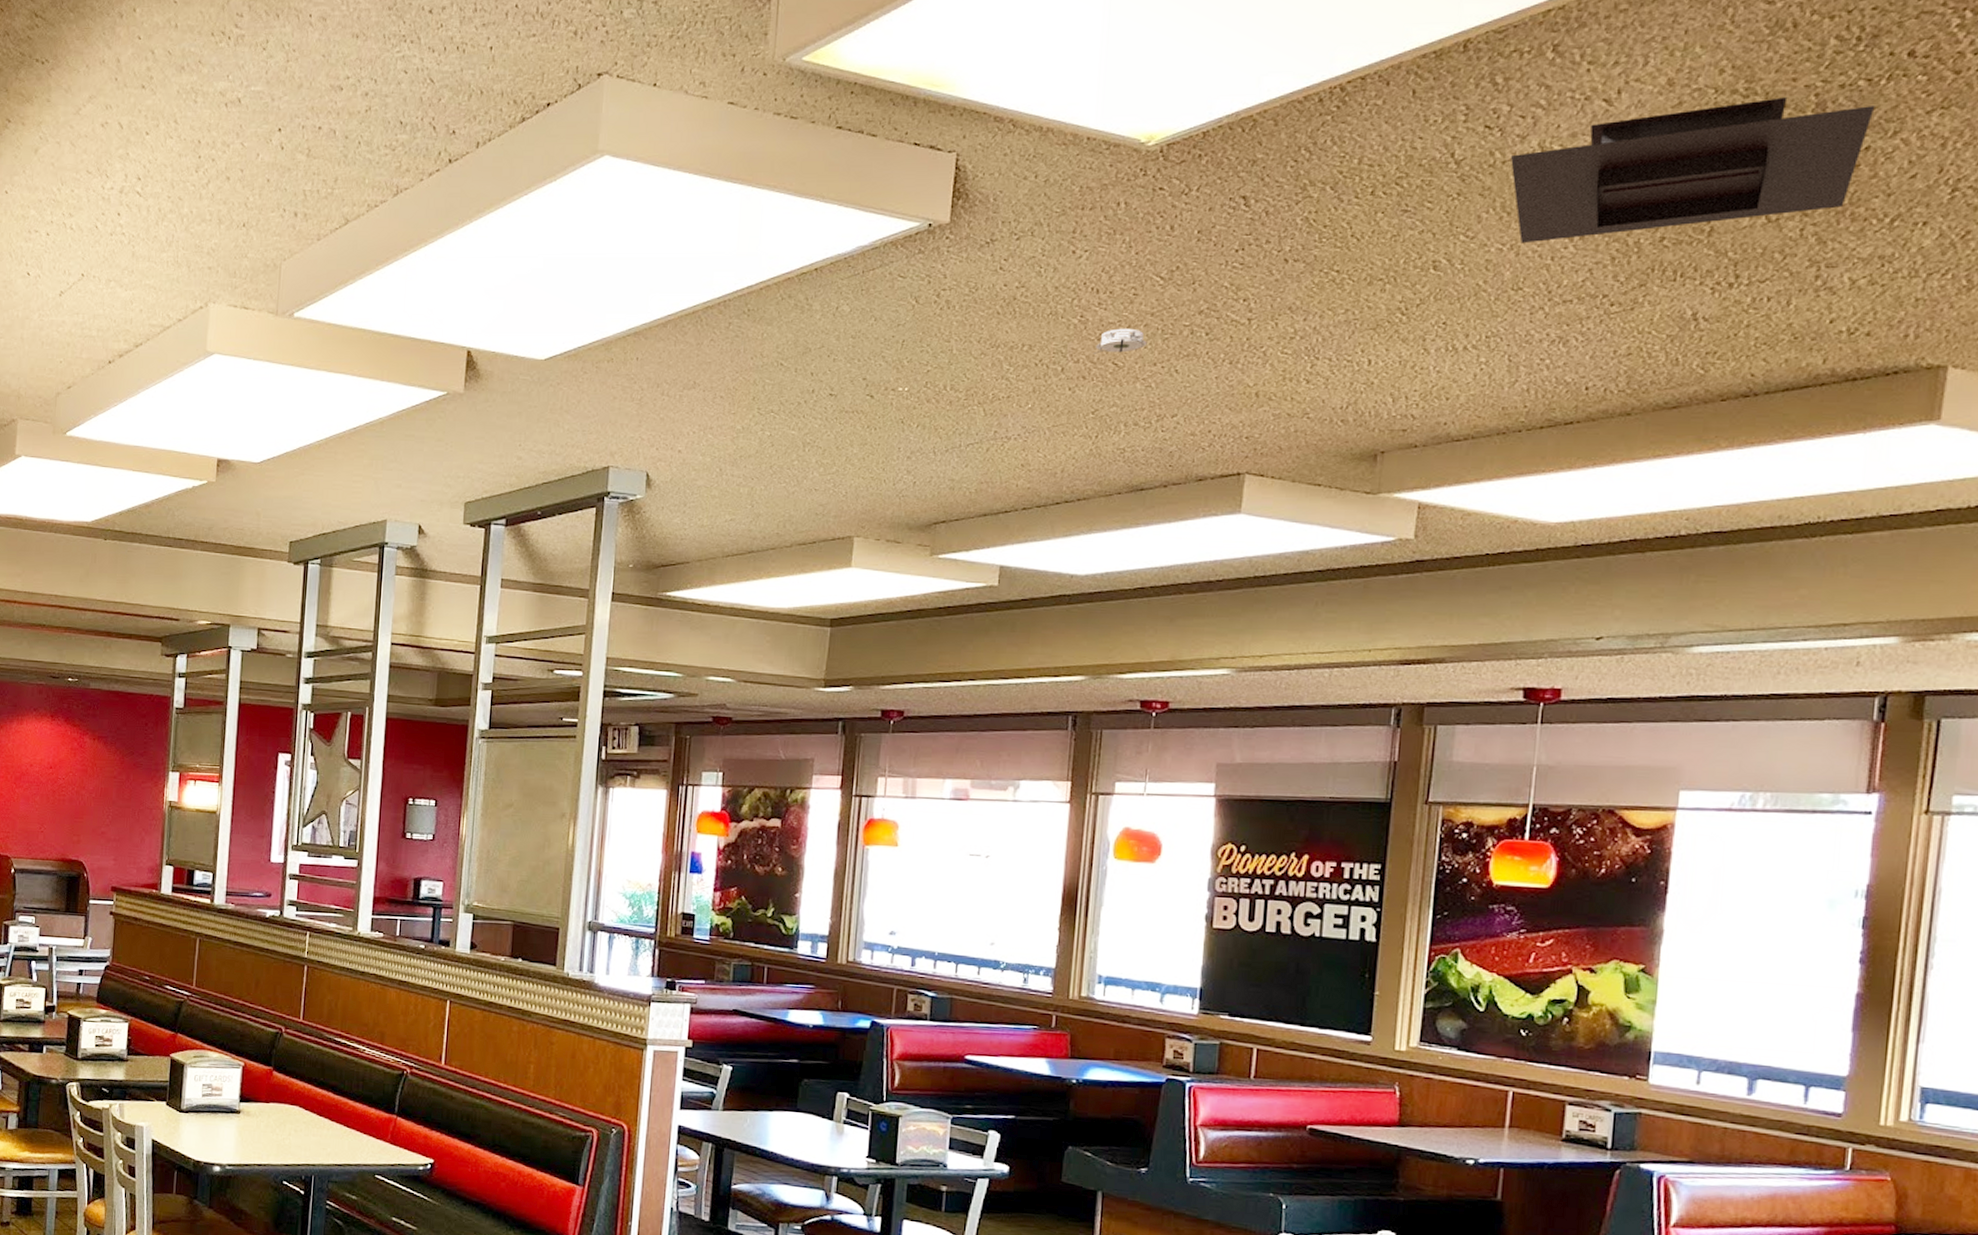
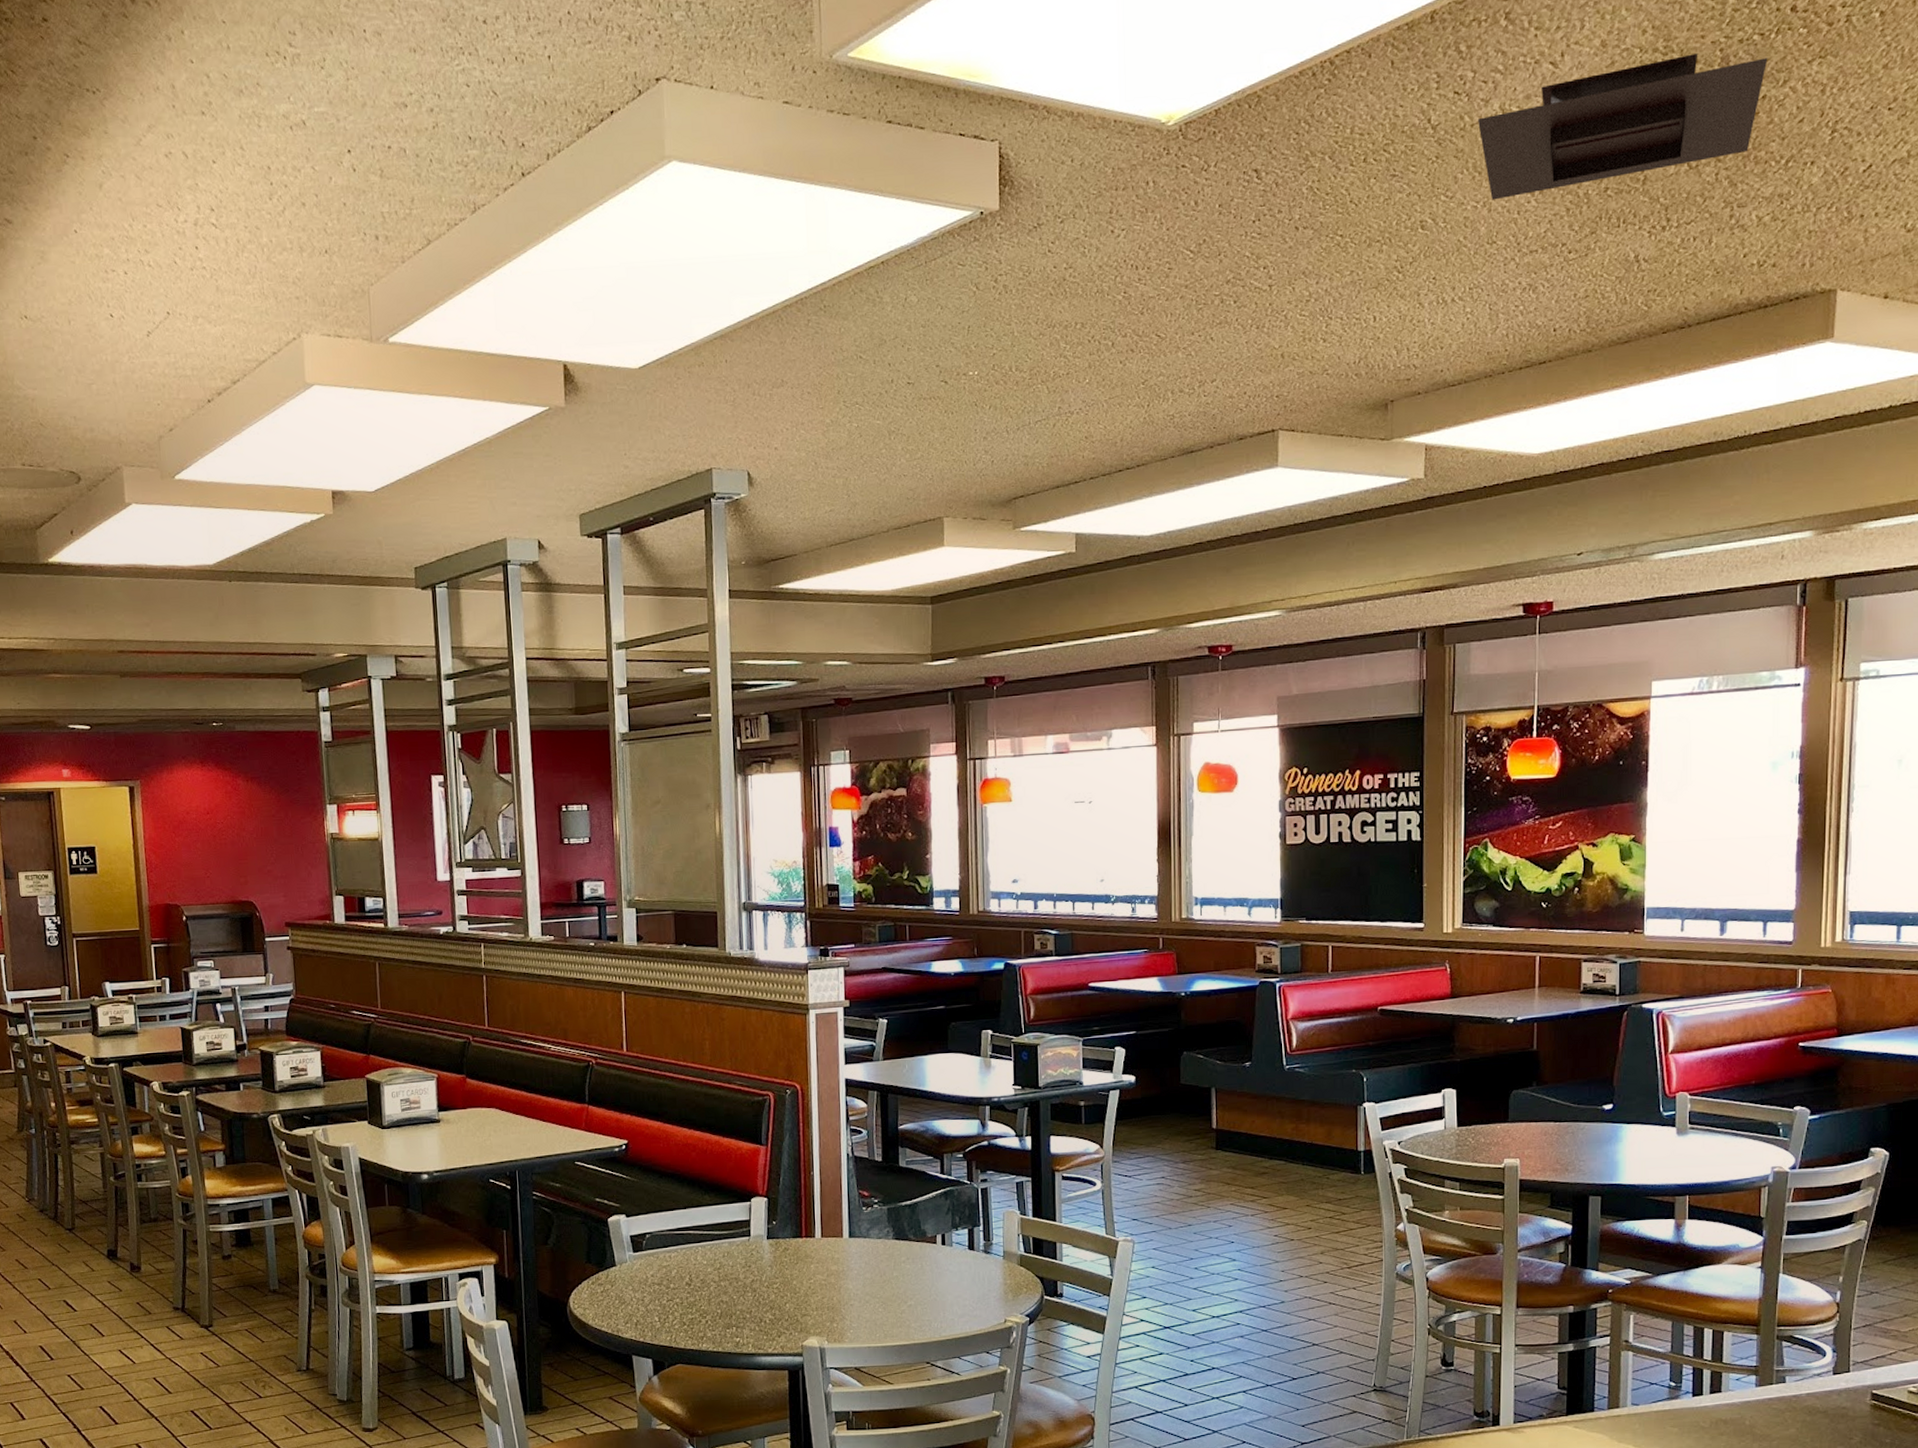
smoke detector: present [1093,328,1147,354] -> none [1138,301,1184,328]

